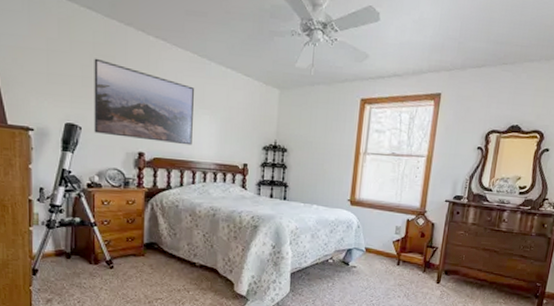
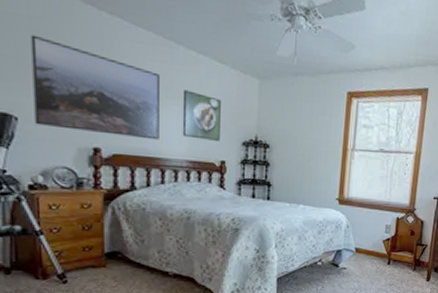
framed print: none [211,101,245,146] -> present [182,90,221,141]

